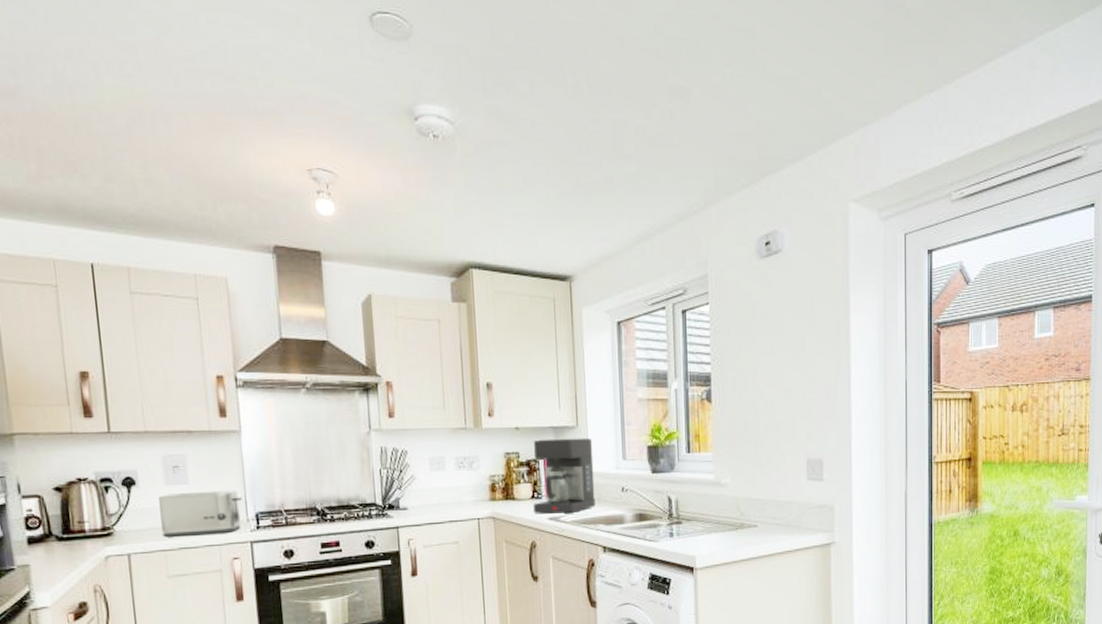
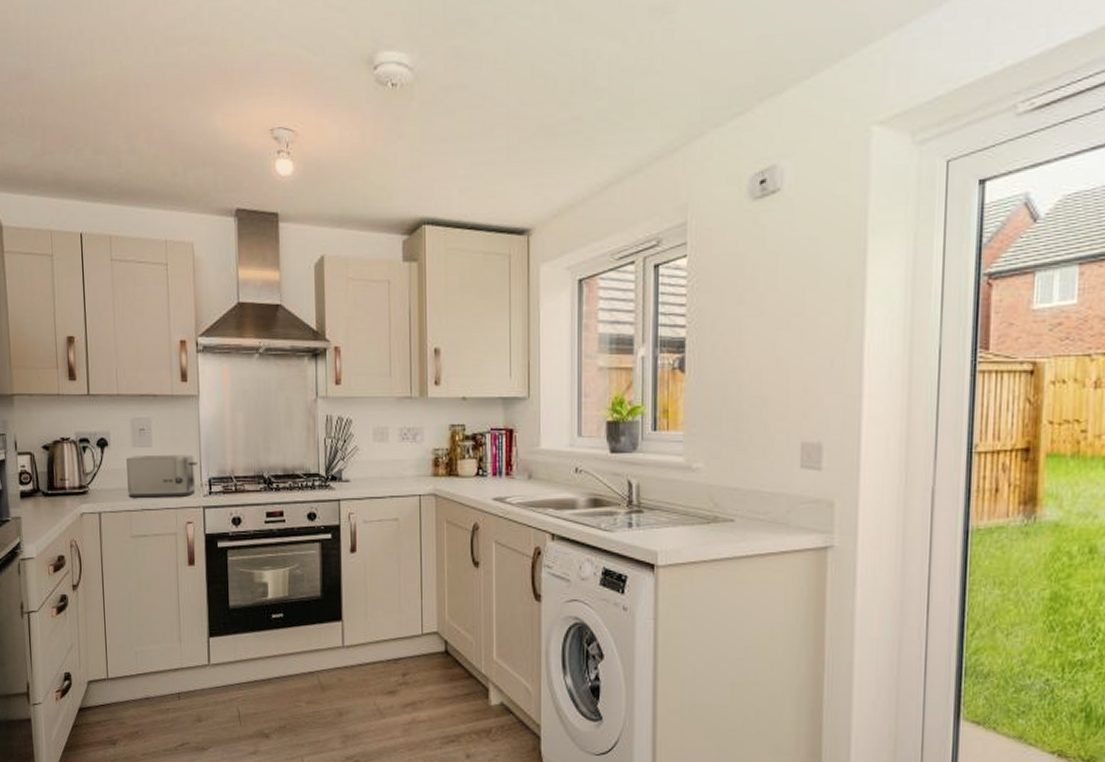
coffee maker: present [533,437,596,514] -> none [478,410,545,494]

